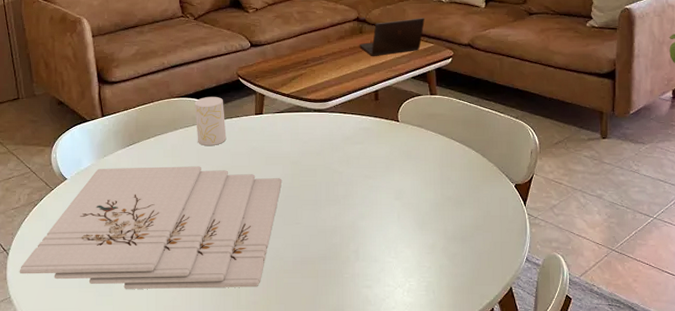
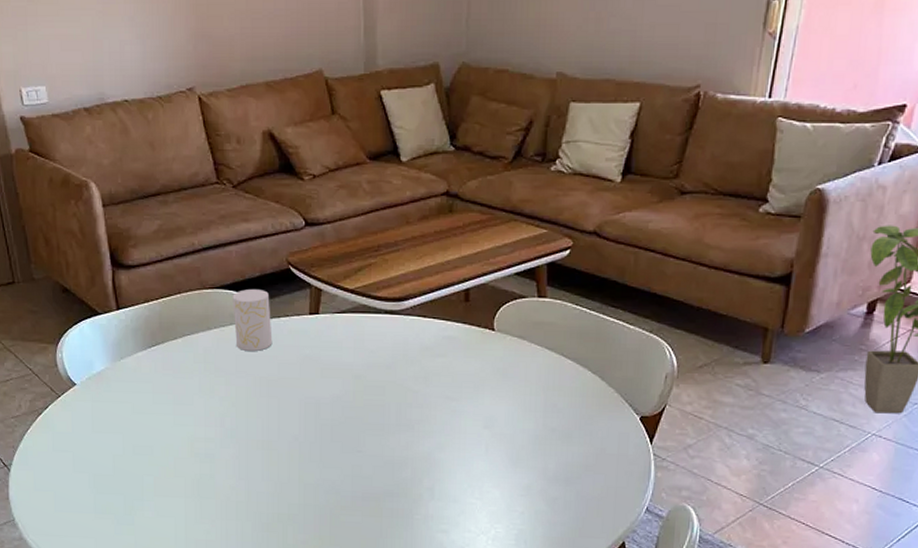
placemat: present [19,166,283,289] -> none [23,373,342,524]
laptop: present [360,18,425,56] -> none [448,194,537,244]

